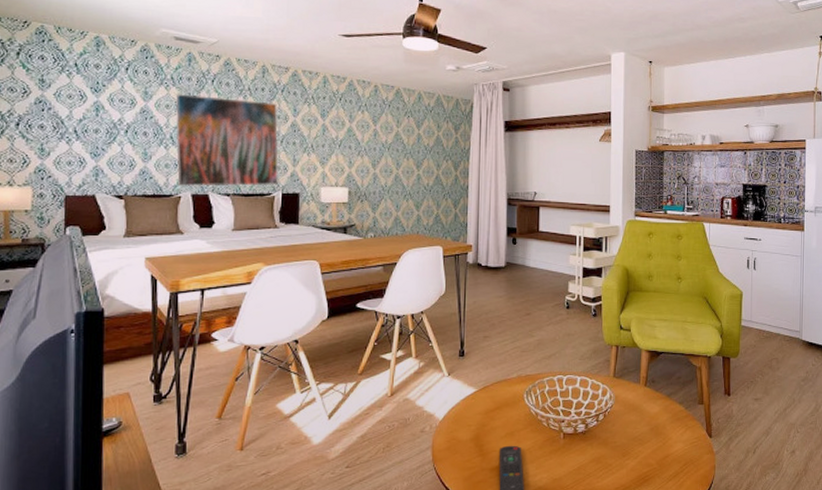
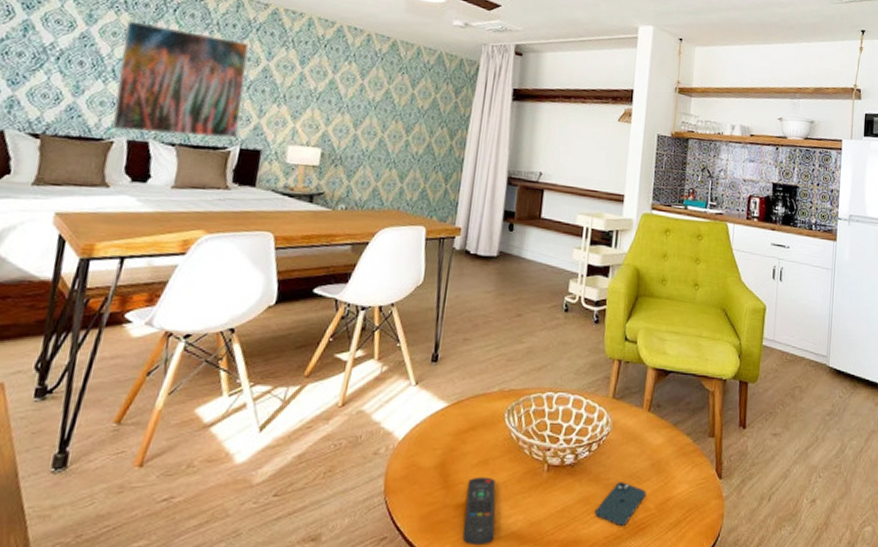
smartphone: none [606,444,648,478] -> present [595,482,647,525]

